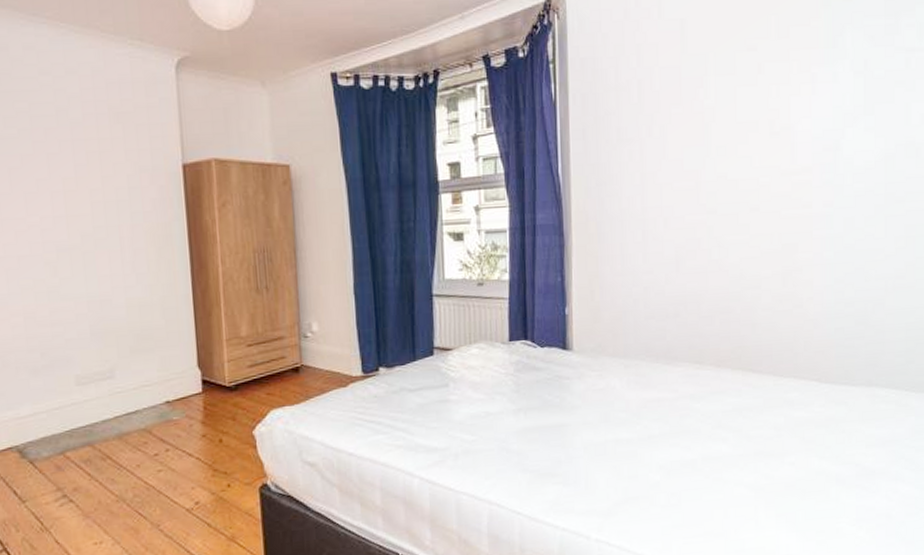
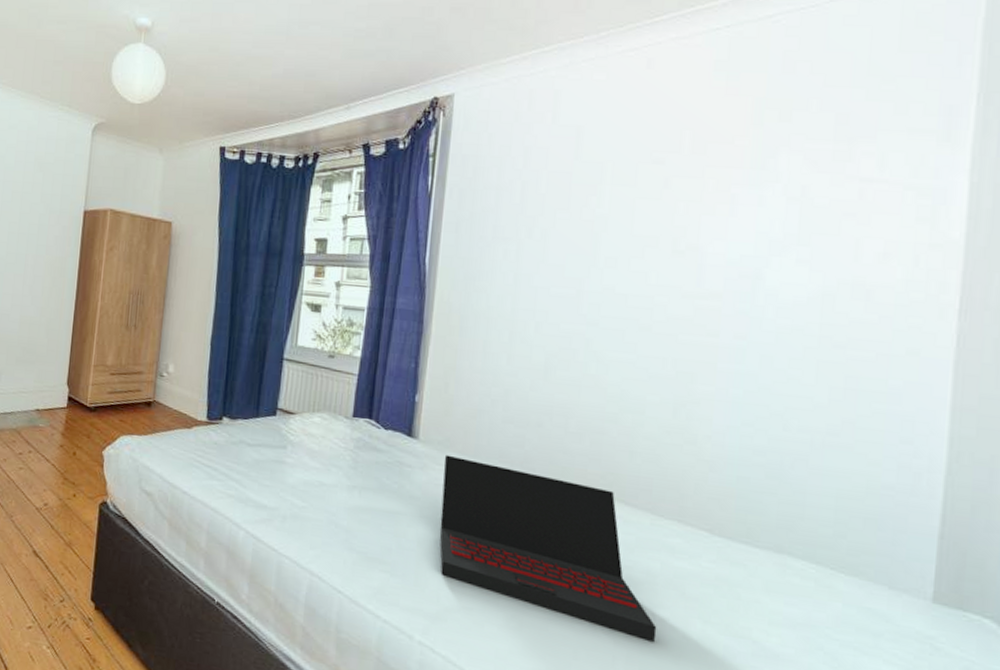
laptop: none [598,359,786,486] -> present [439,454,657,642]

